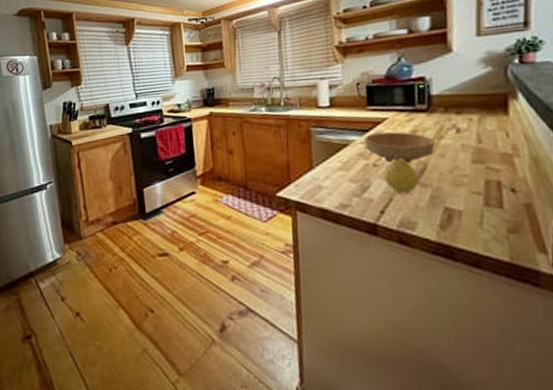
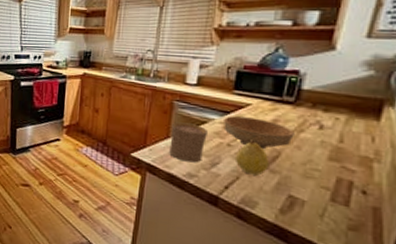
cup: none [312,148,352,192] -> present [169,122,209,163]

